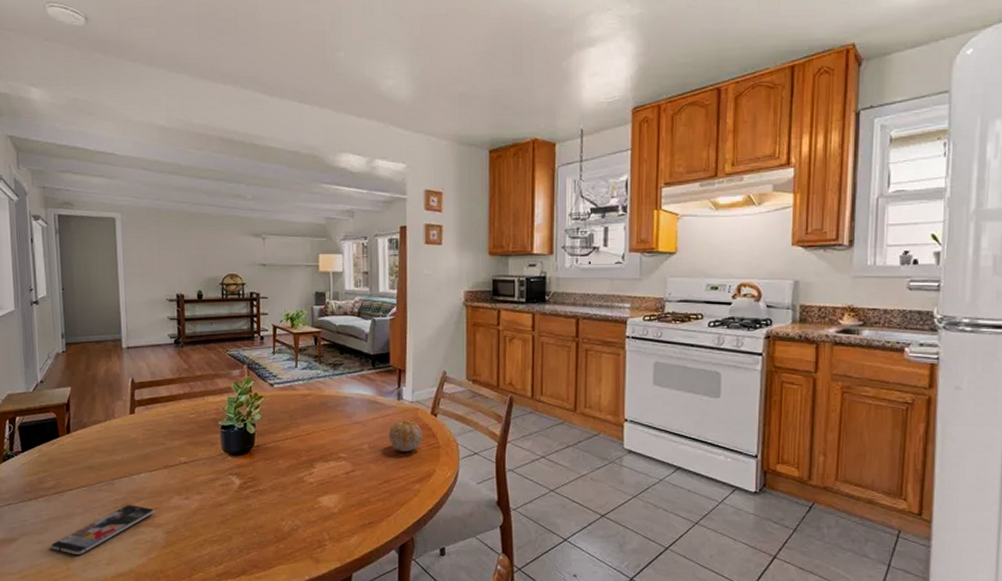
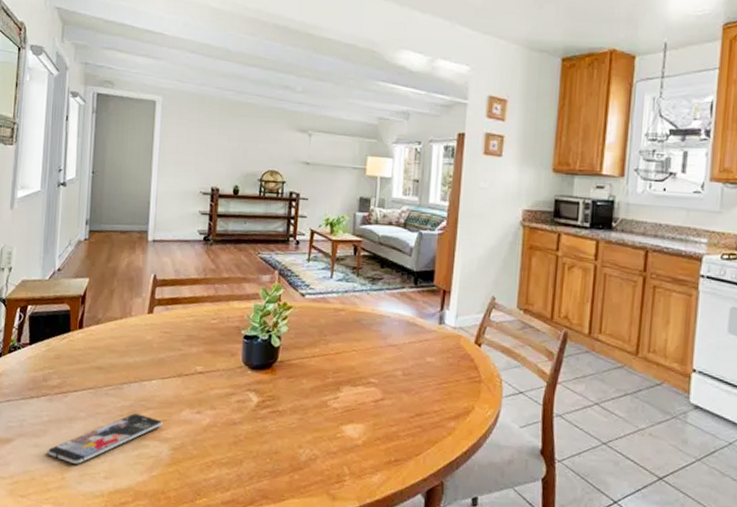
fruit: present [388,420,422,453] -> none [425,347,463,384]

